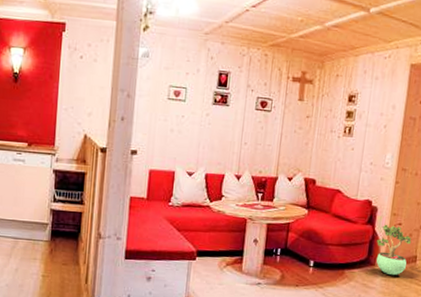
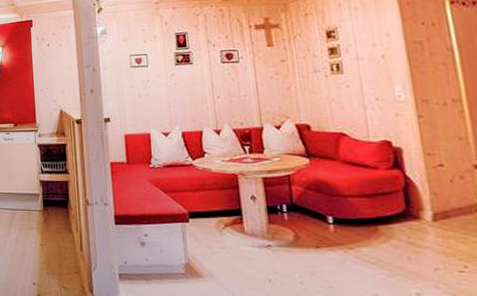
potted plant: present [376,224,412,276] -> none [411,167,470,231]

